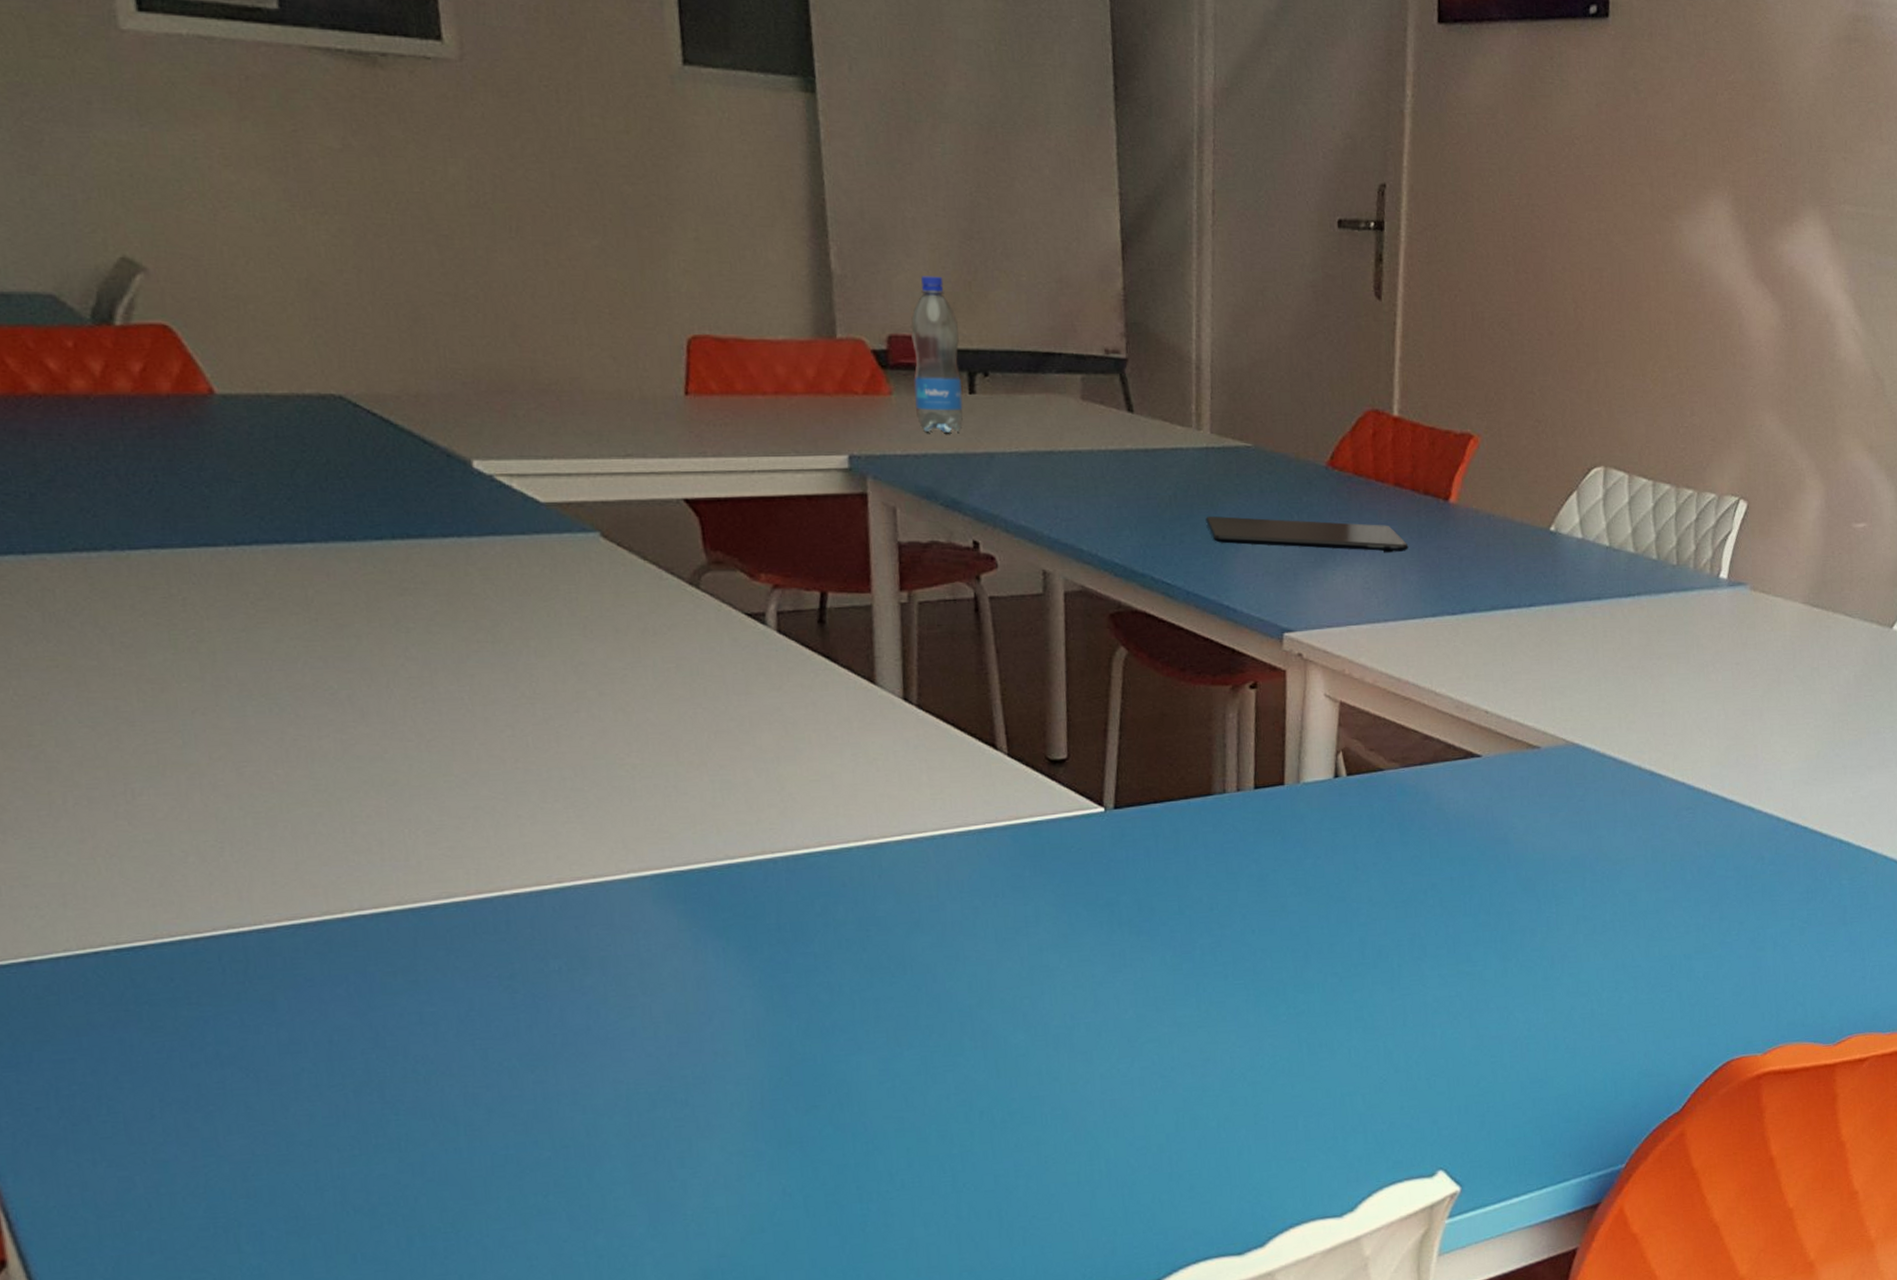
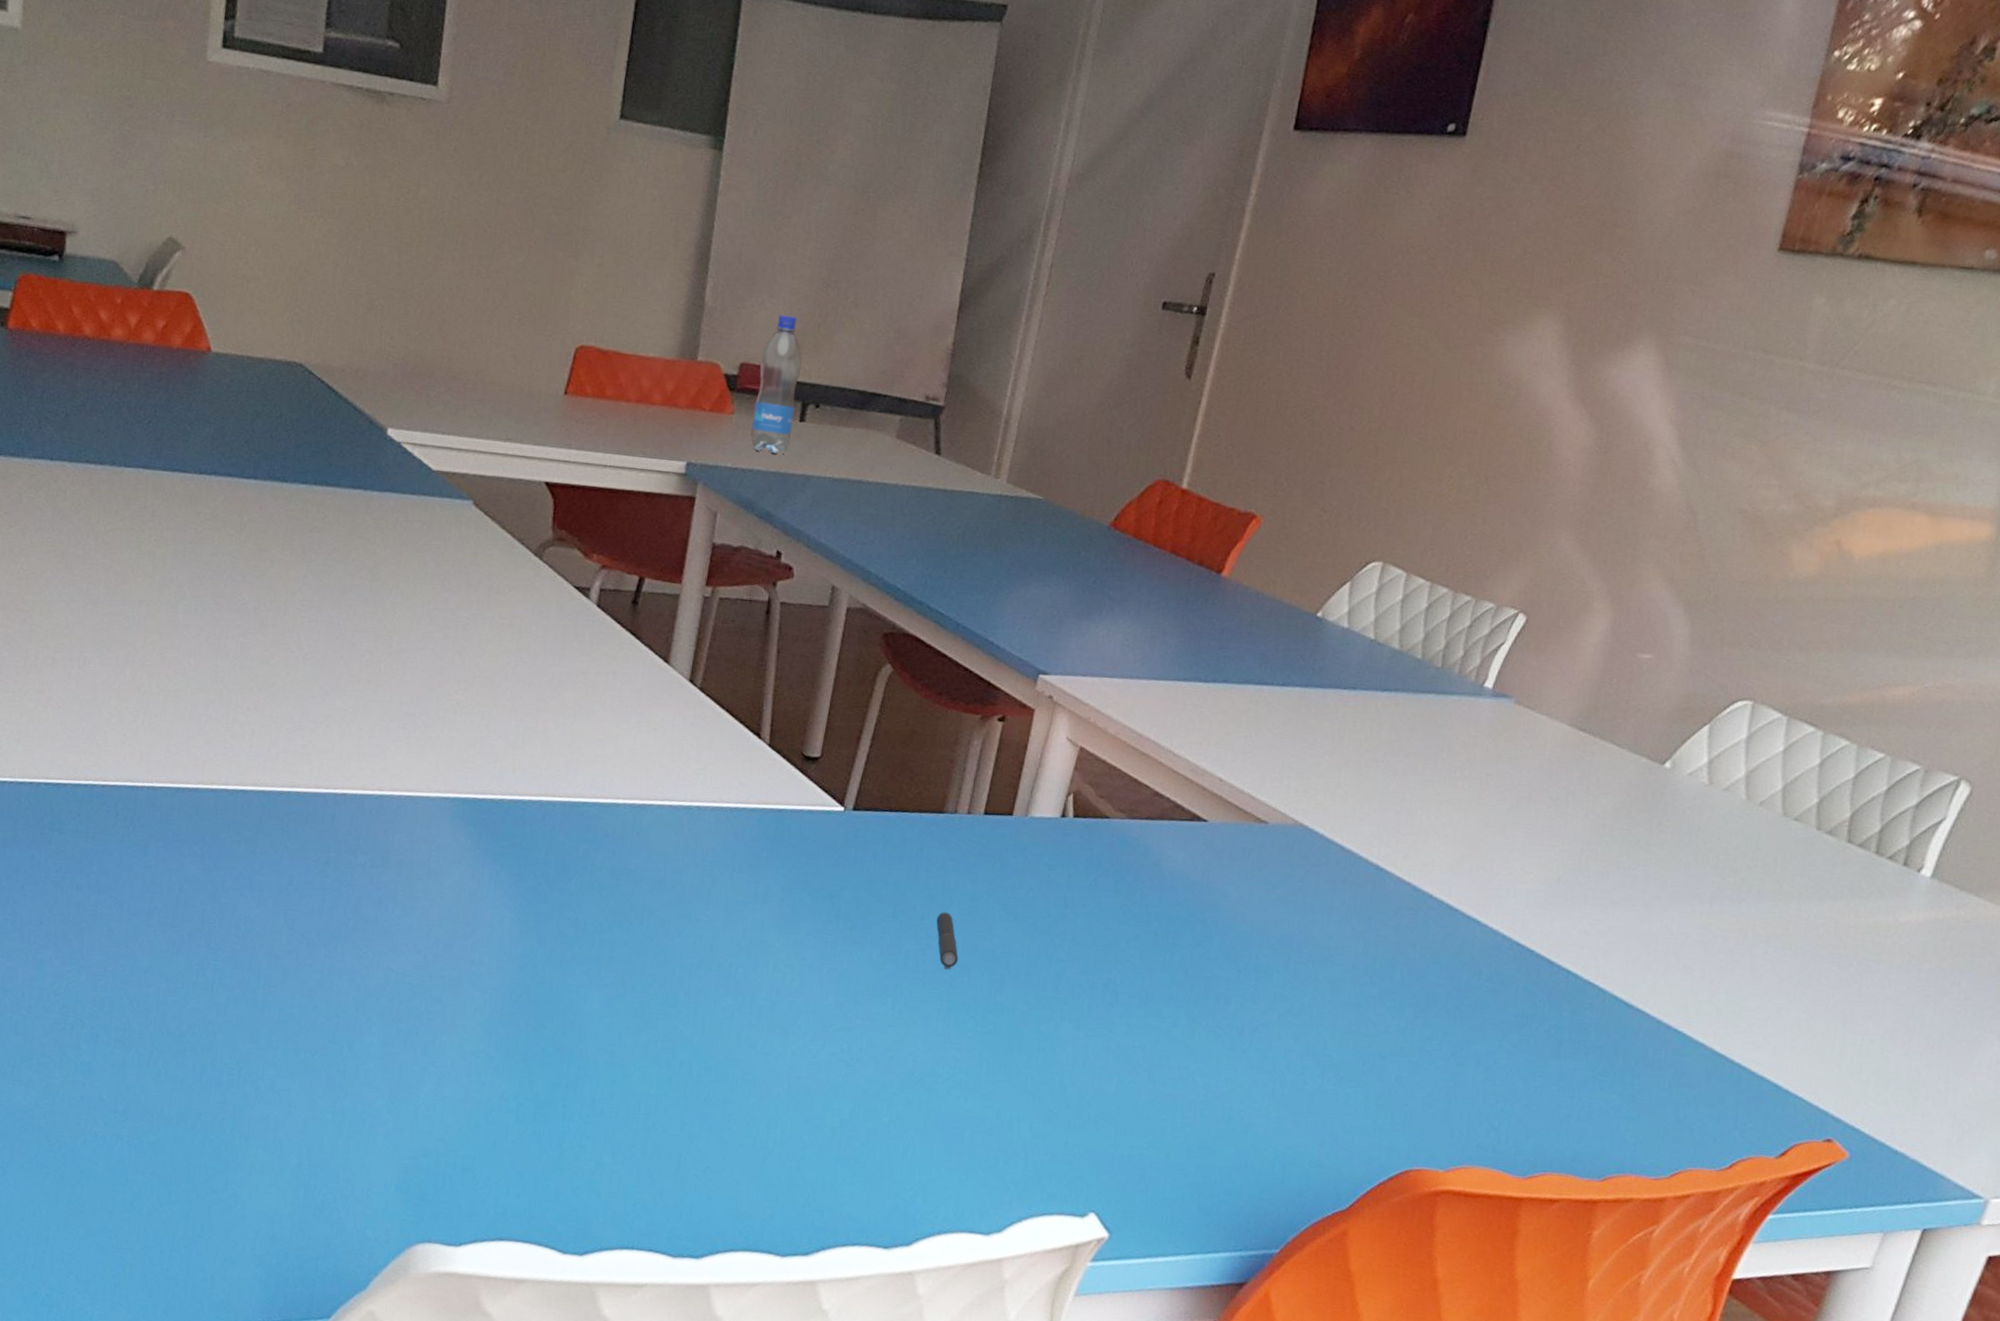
tablet: present [1204,516,1409,553] -> none [986,557,1174,616]
pen: none [1226,898,1256,957] -> present [936,912,958,970]

